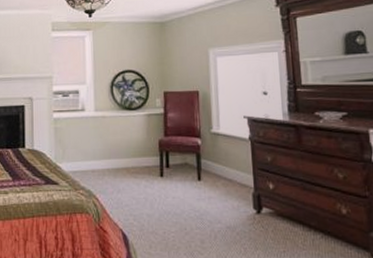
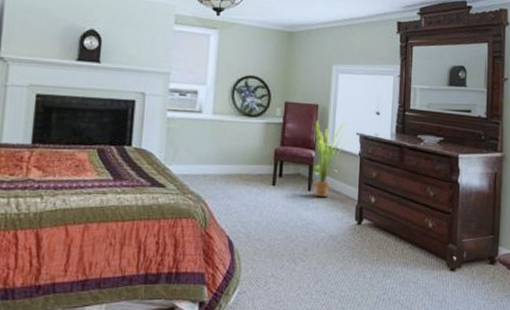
house plant: none [198,106,236,186] -> present [313,120,349,198]

